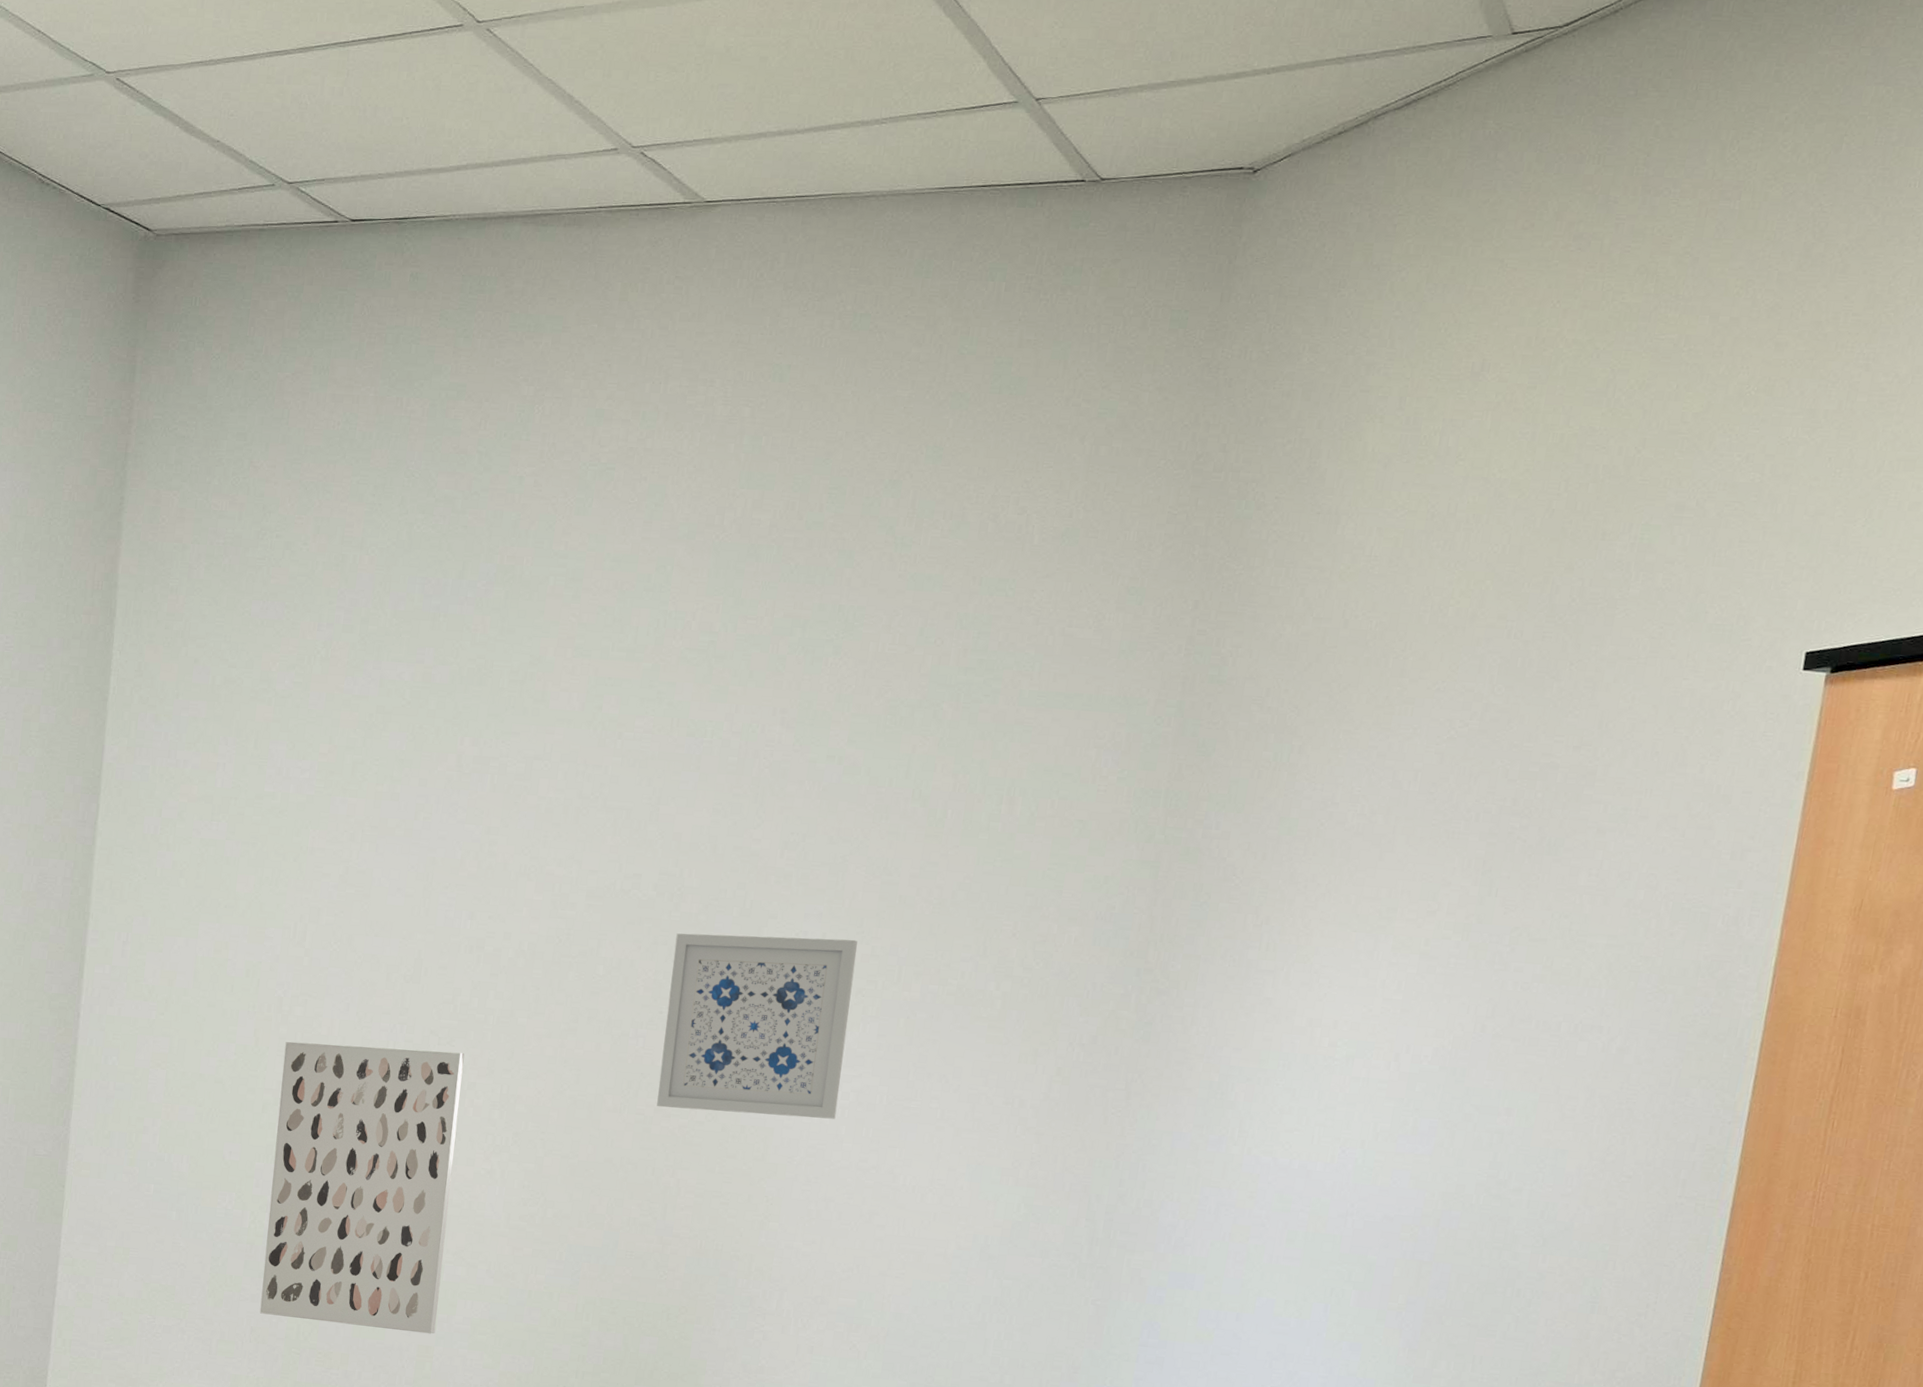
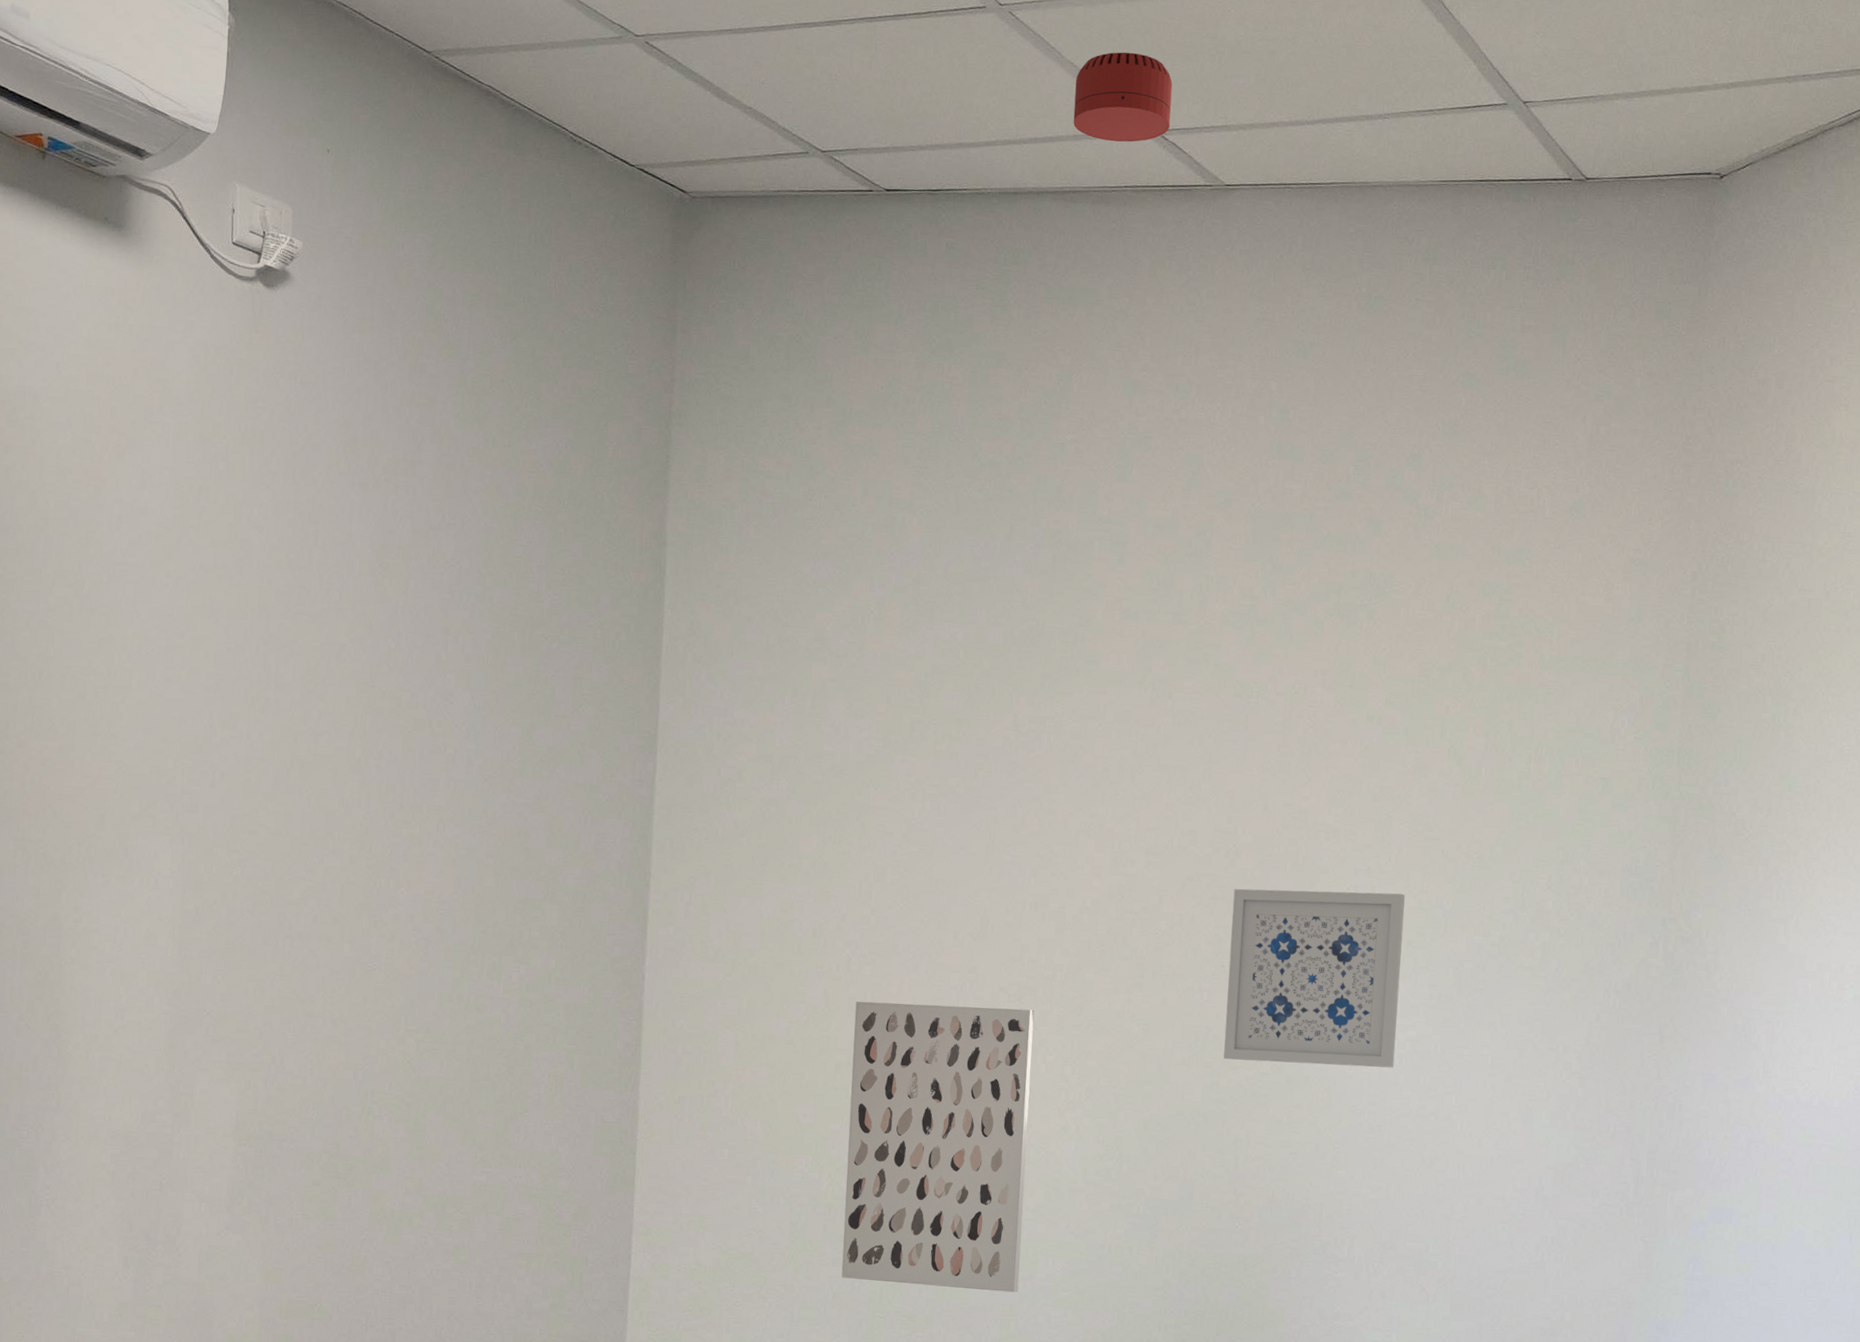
smoke detector: none [548,65,655,161] -> present [1073,52,1173,142]

